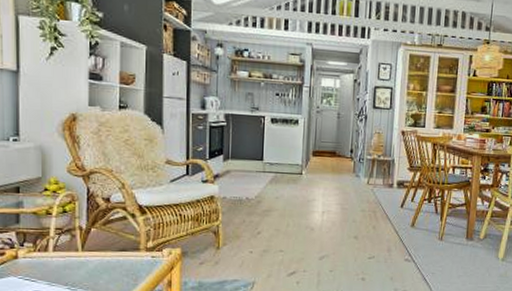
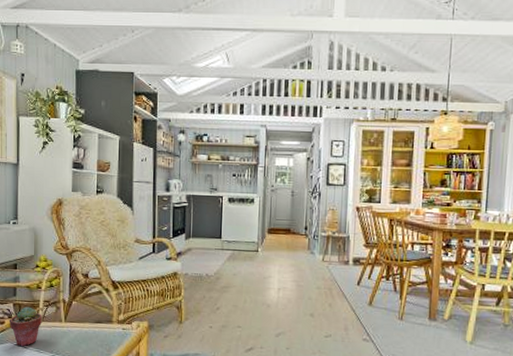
potted succulent: none [11,235,54,280] -> present [9,307,43,347]

